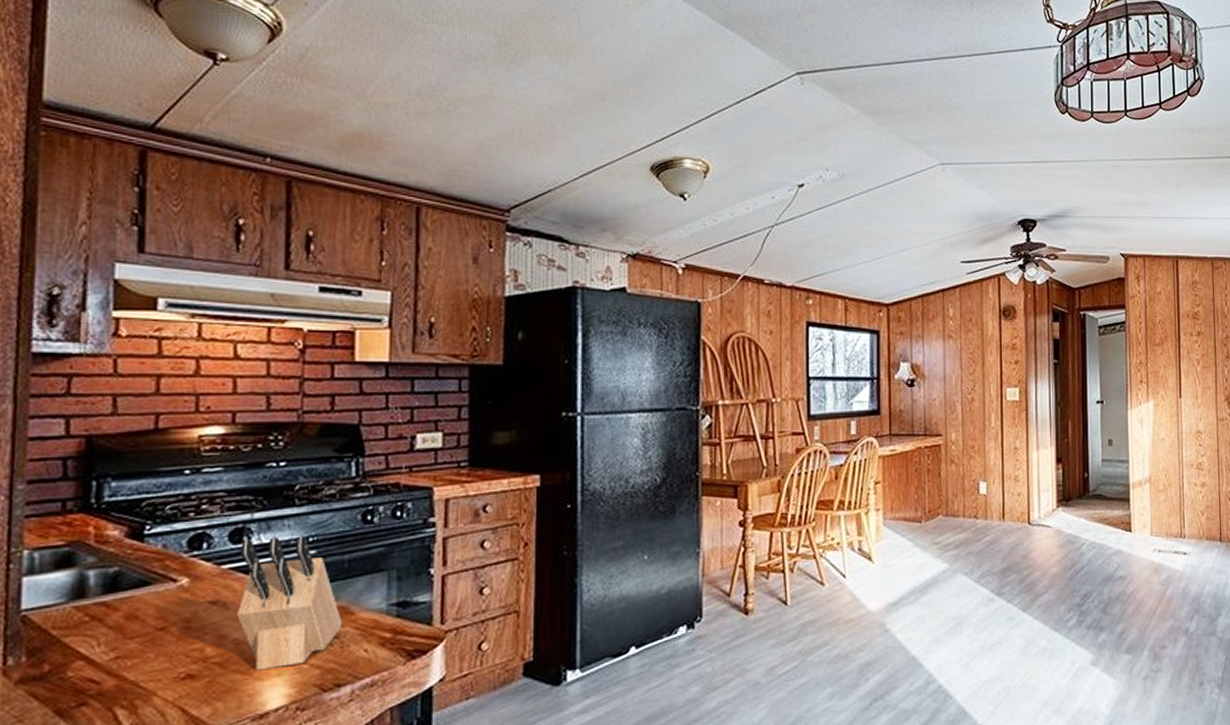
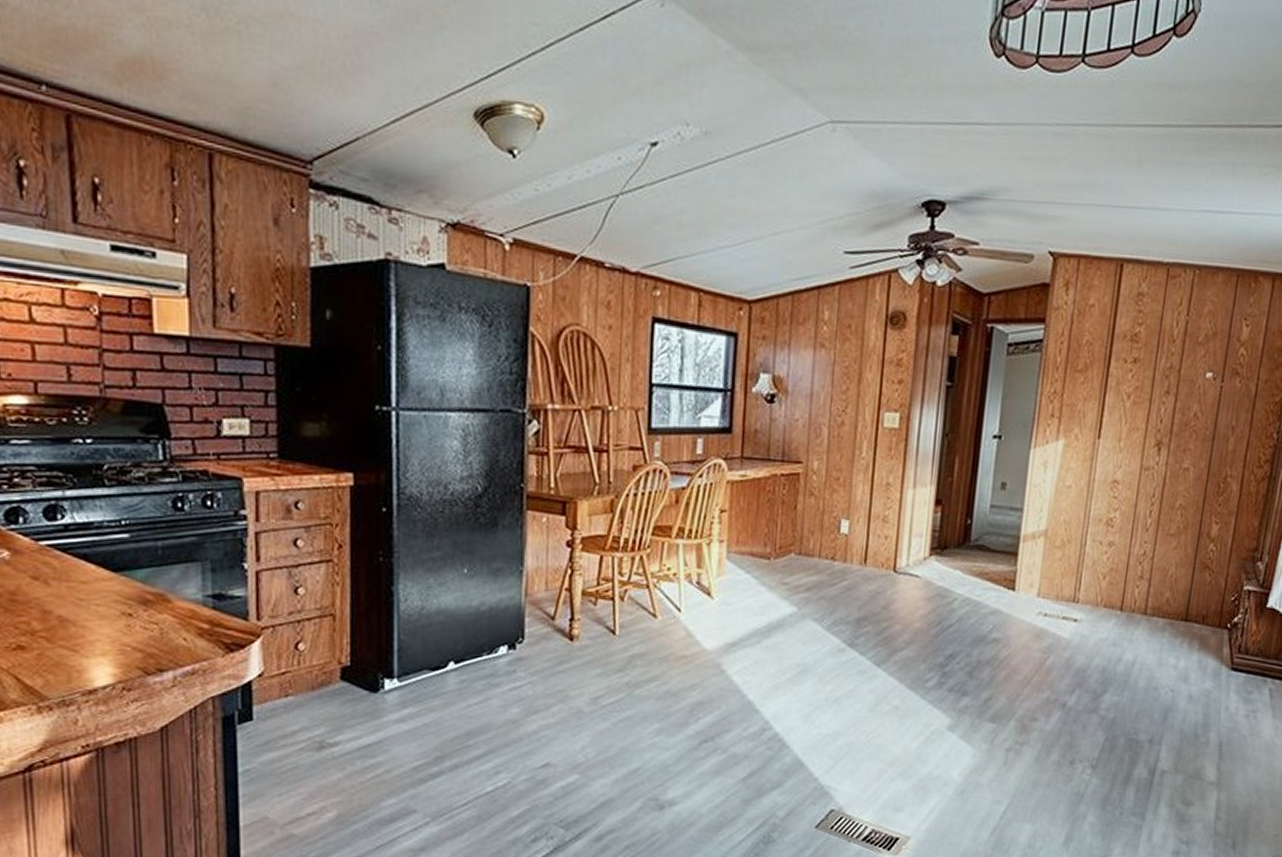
knife block: present [237,536,343,671] -> none [55,516,161,649]

